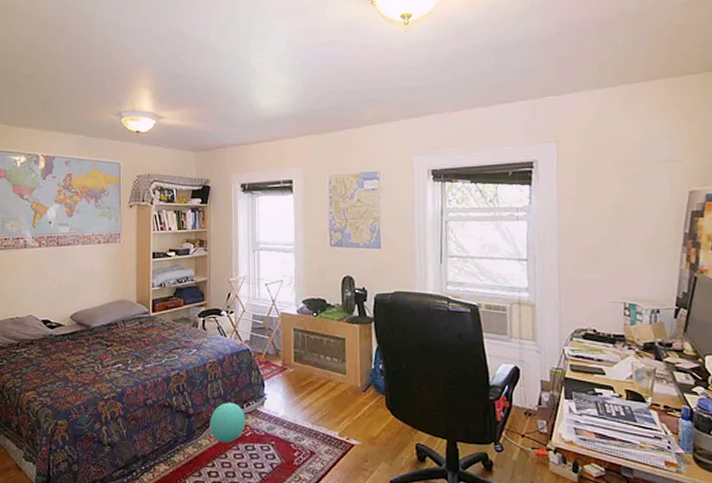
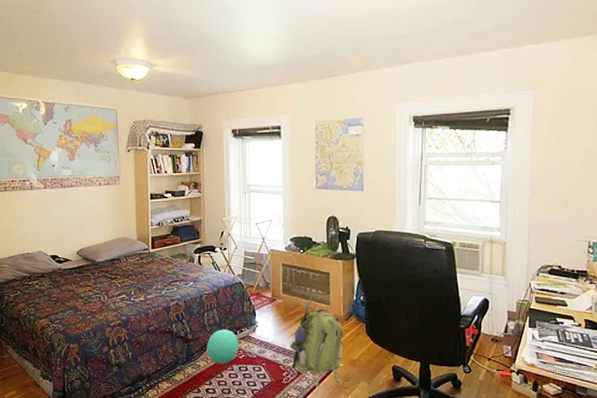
backpack: none [301,365,361,472] -> present [289,297,343,390]

